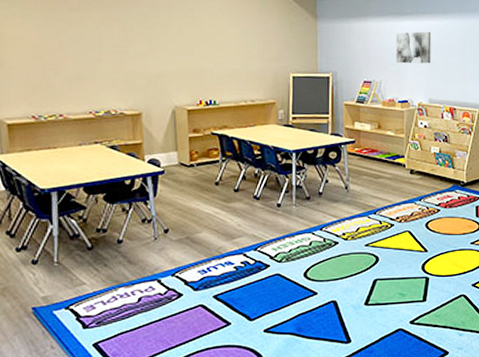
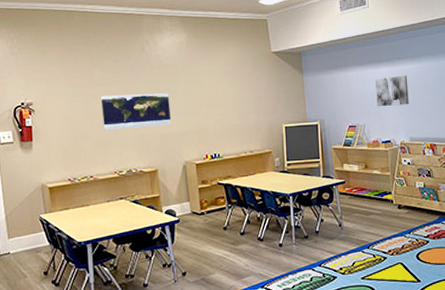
map: none [77,23,162,64] -> present [101,93,171,130]

